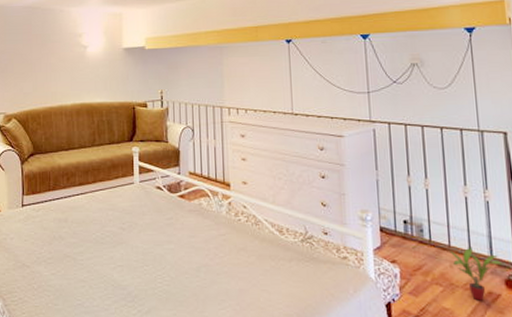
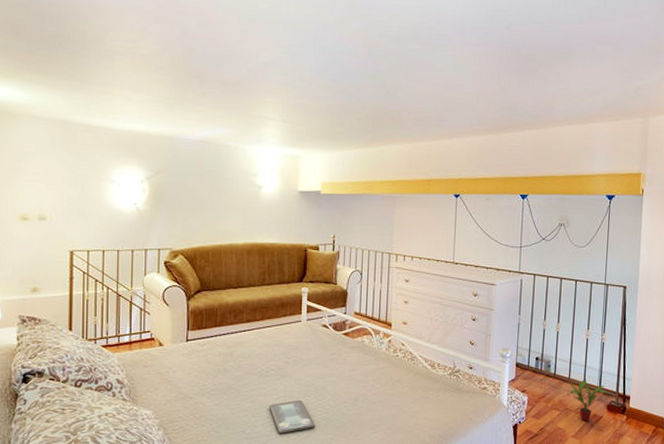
tablet: none [106,270,157,308] -> present [269,400,316,434]

